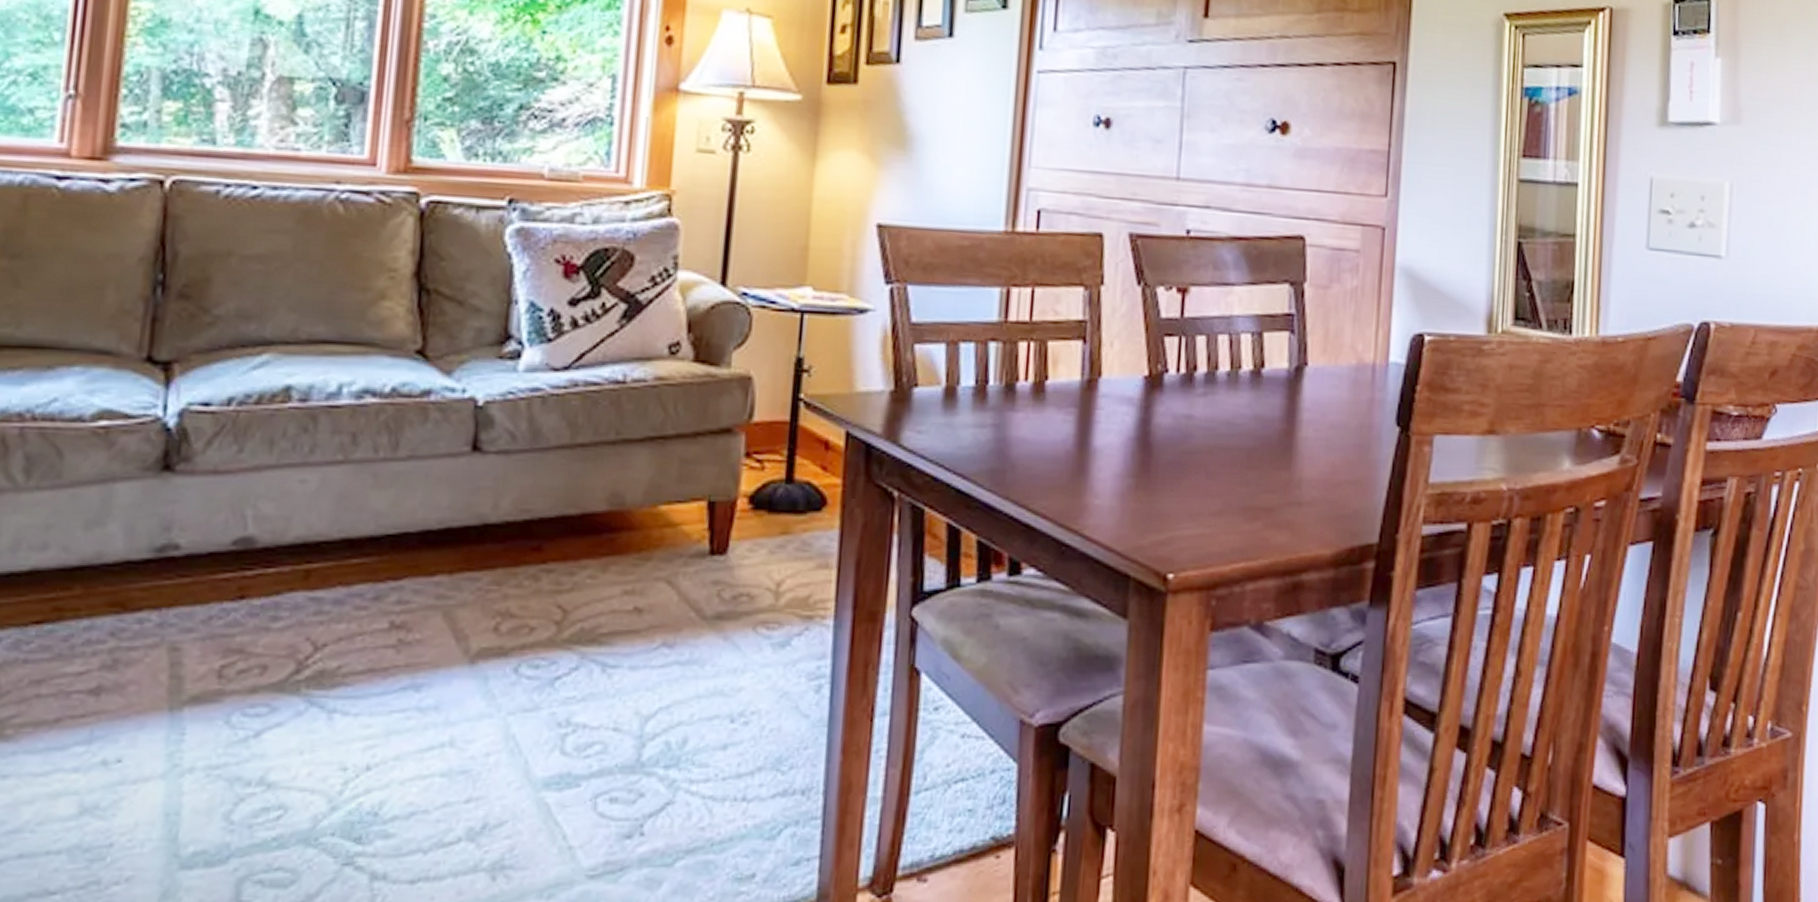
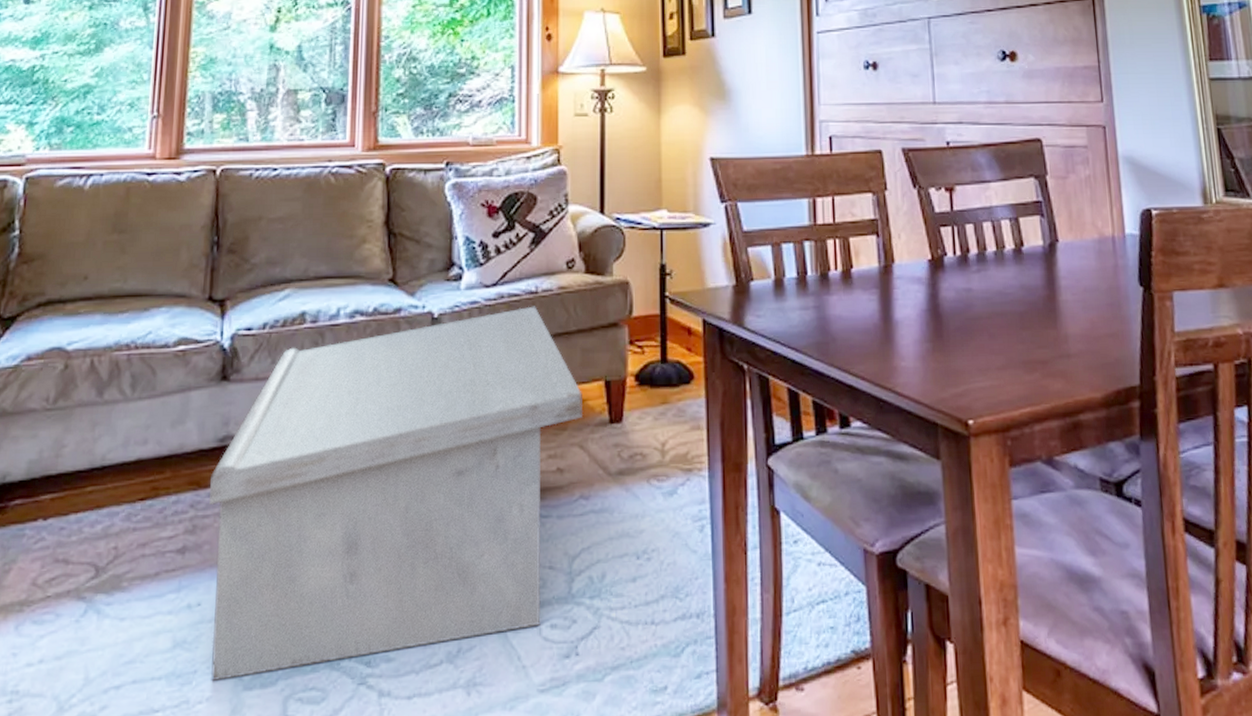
coffee table: none [133,399,676,856] -> present [209,306,584,681]

